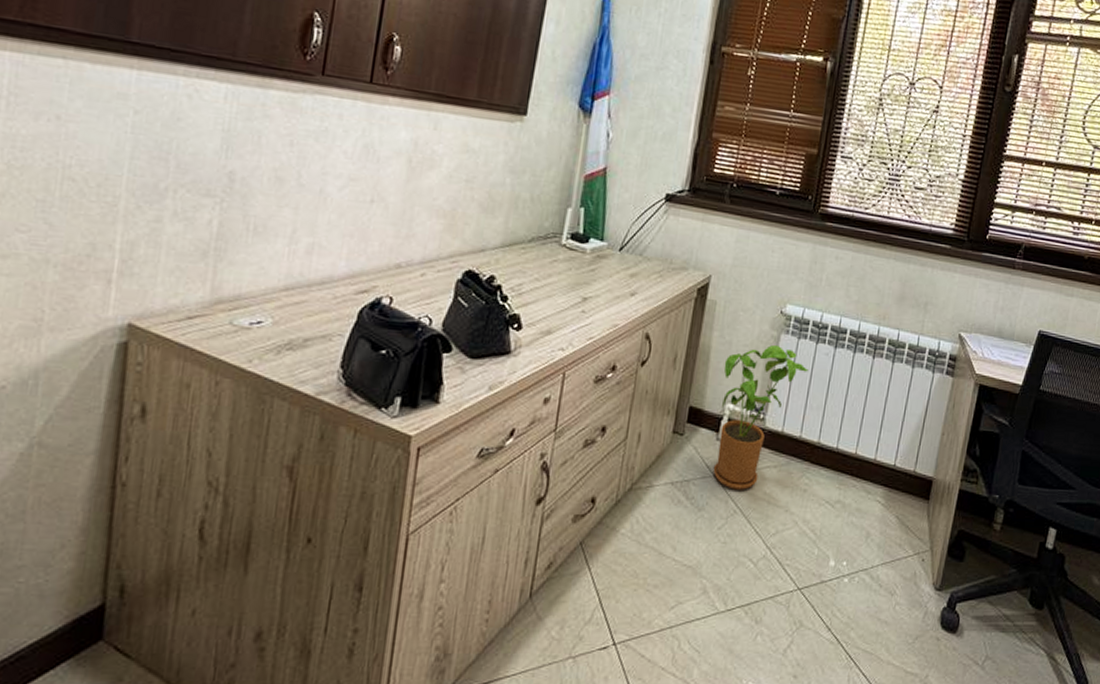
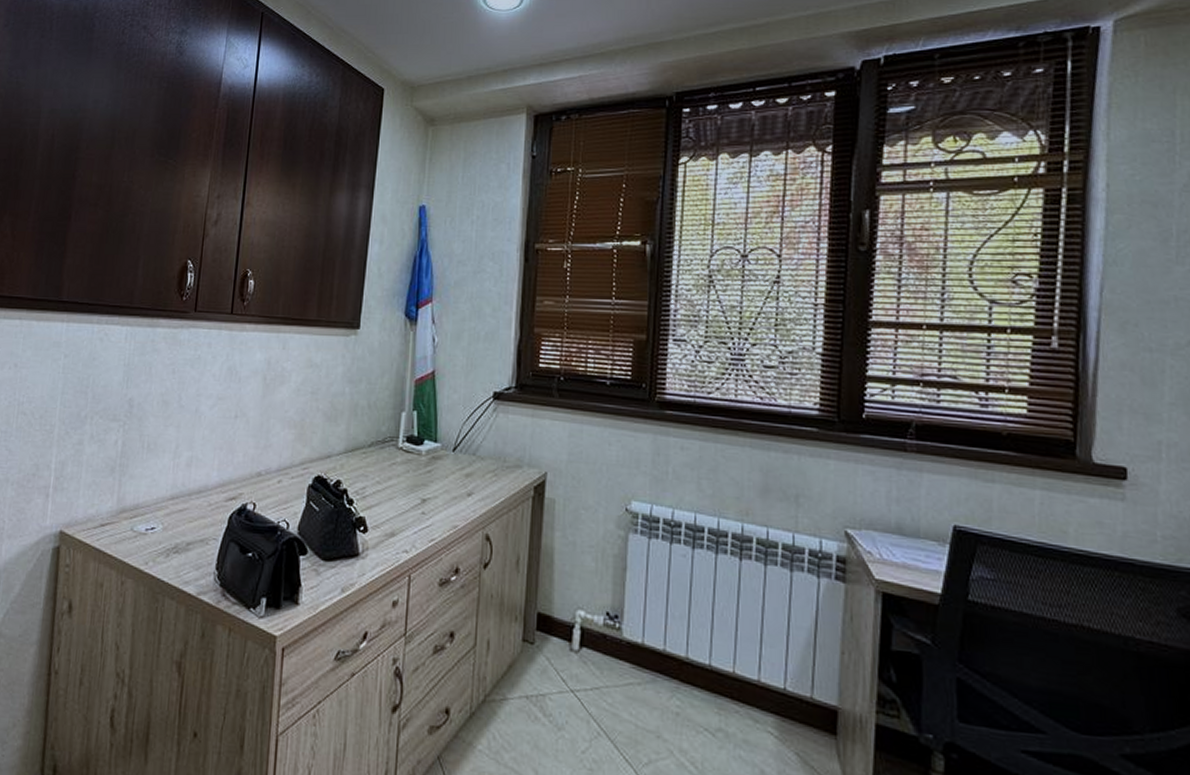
house plant: present [713,344,809,490] -> none [569,545,665,709]

